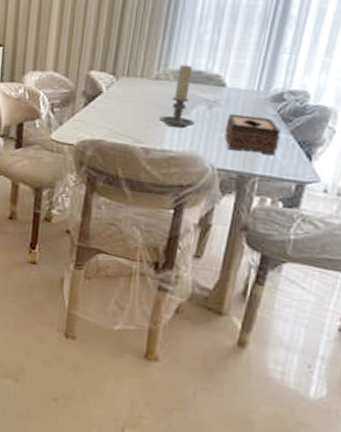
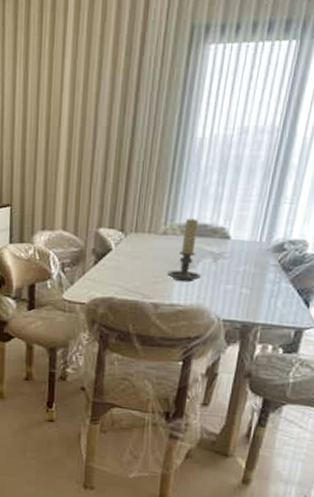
tissue box: present [224,114,280,156] -> none [229,266,281,305]

